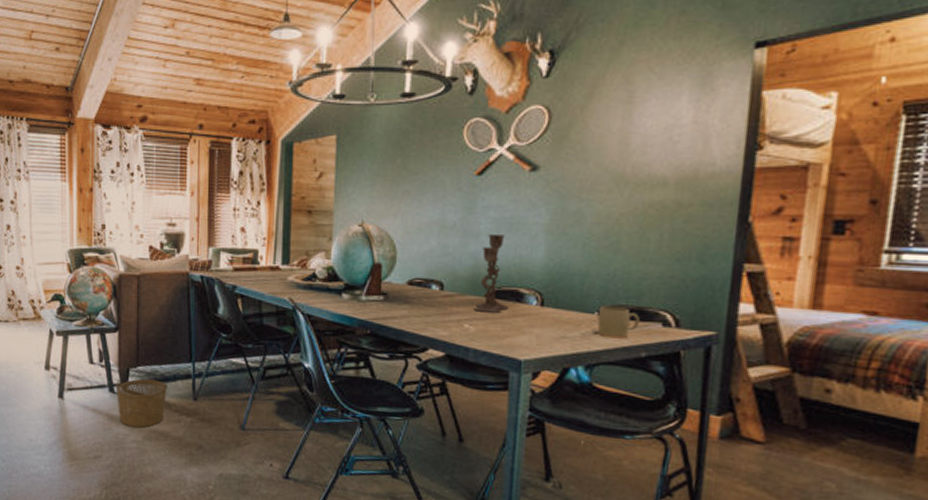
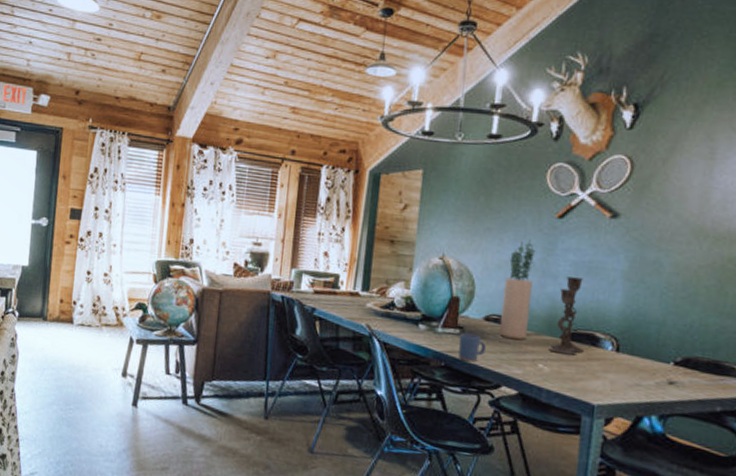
basket: present [115,379,167,428] -> none [189,392,240,443]
mug: none [383,299,411,326] -> present [458,333,486,361]
vase: none [424,199,456,302] -> present [499,239,536,341]
mug: present [597,305,640,339] -> none [672,355,716,391]

